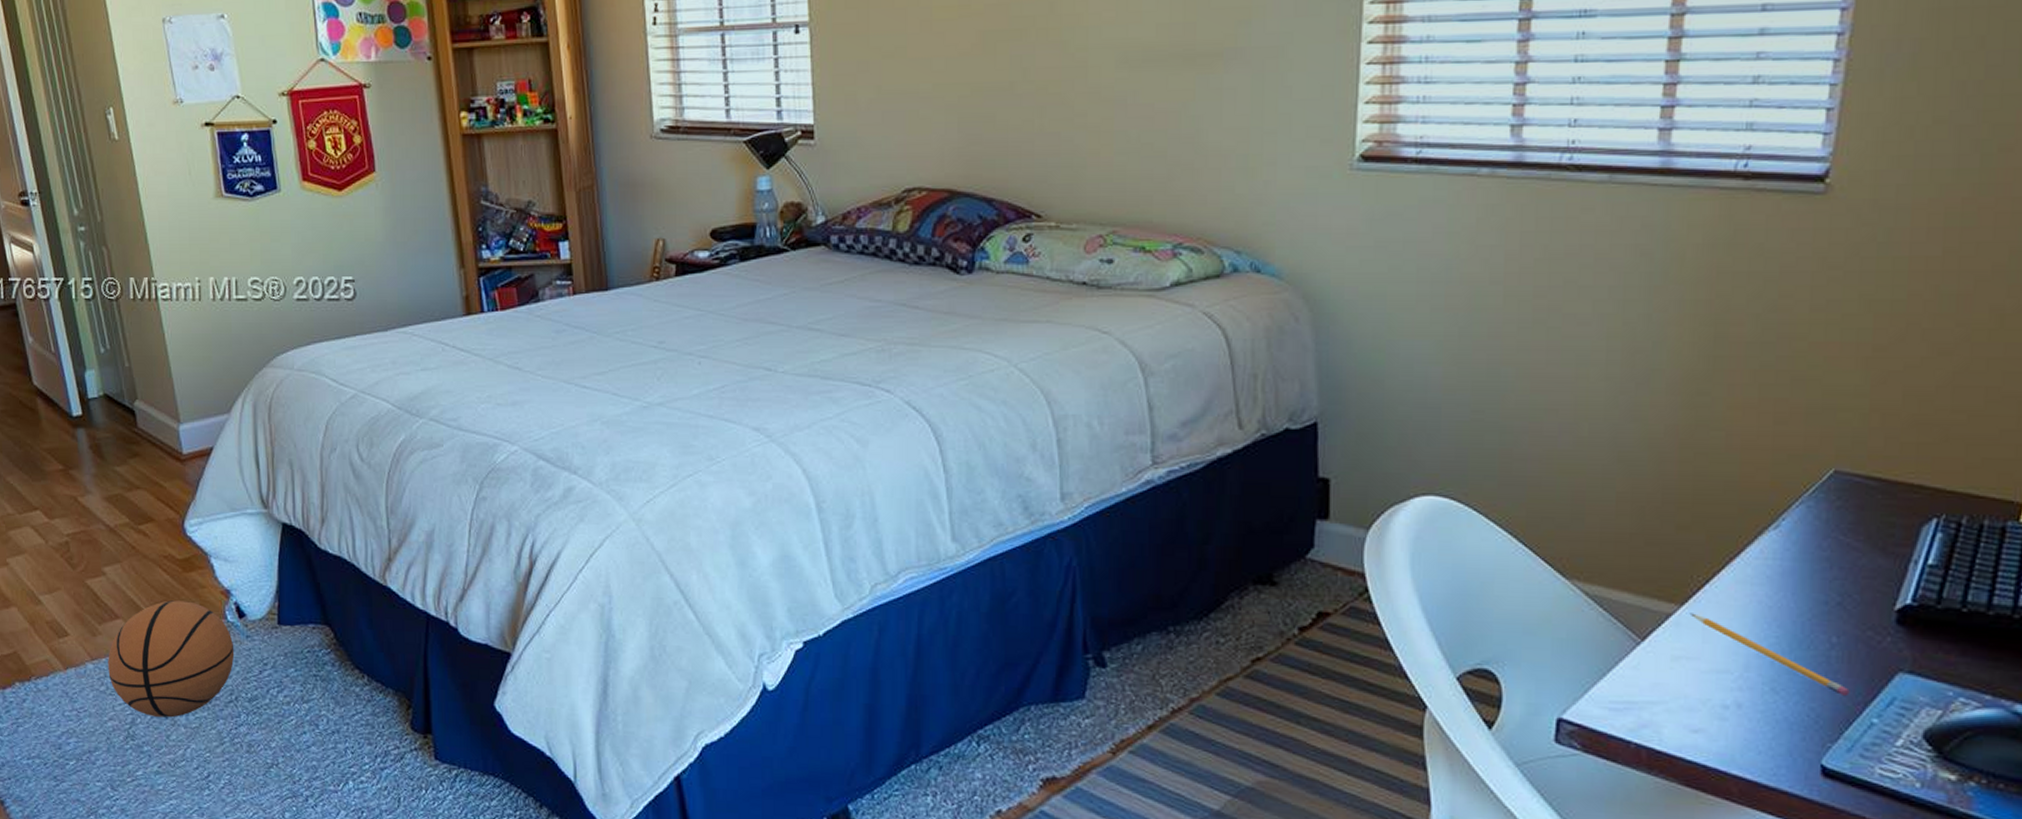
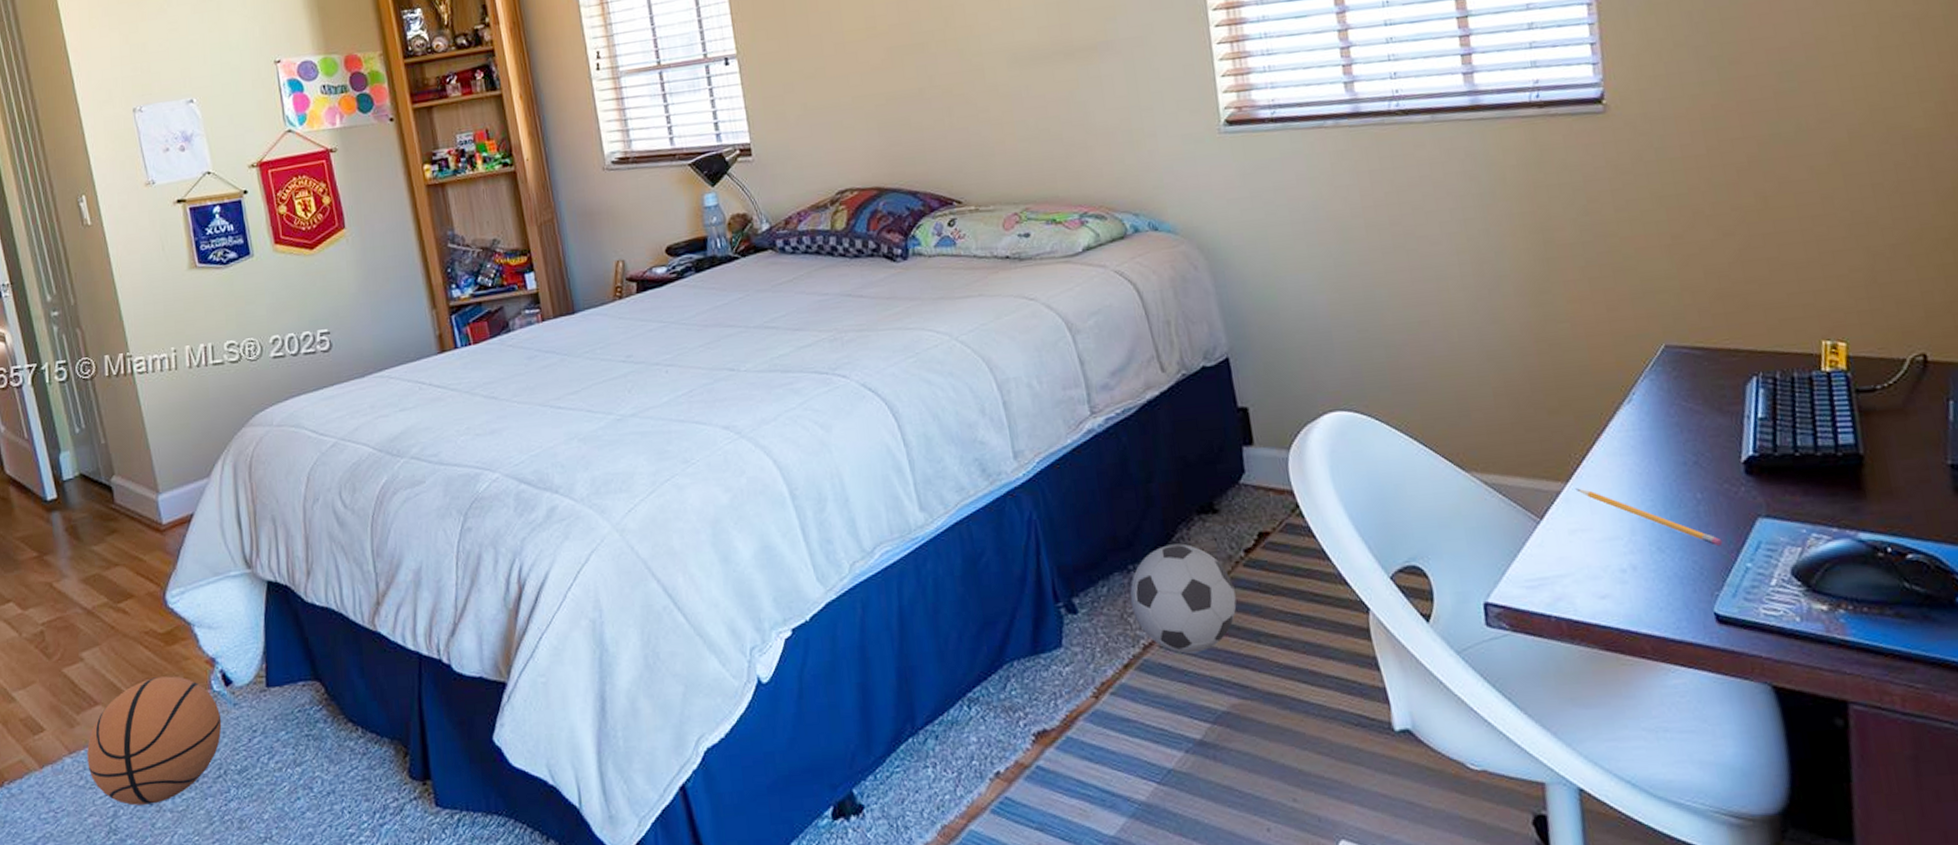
soccer ball: none [1165,611,1281,725] -> present [1130,543,1237,654]

